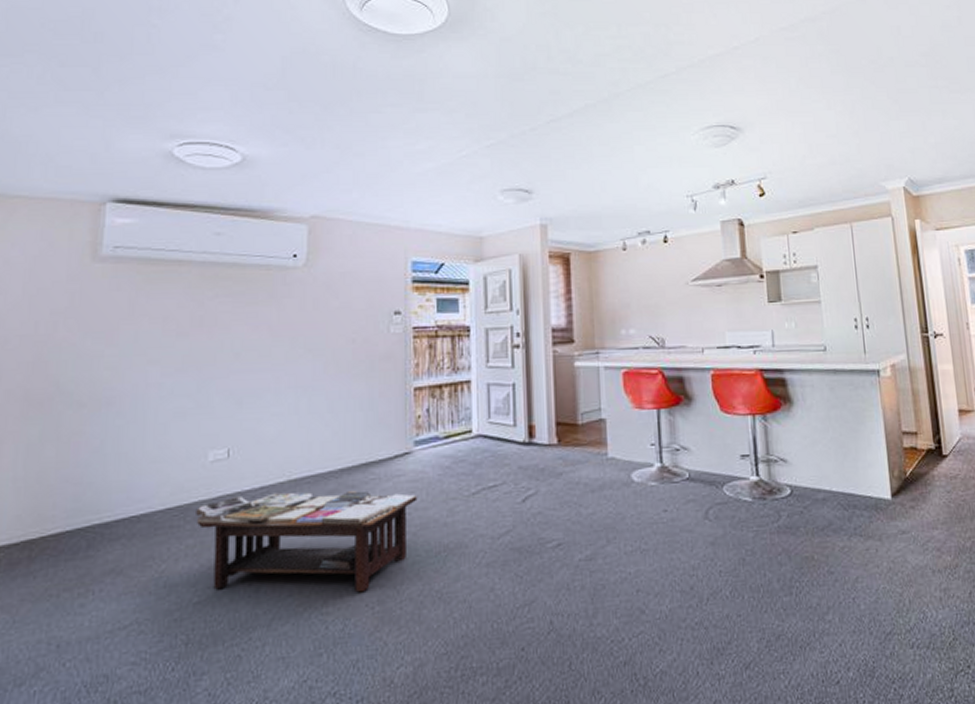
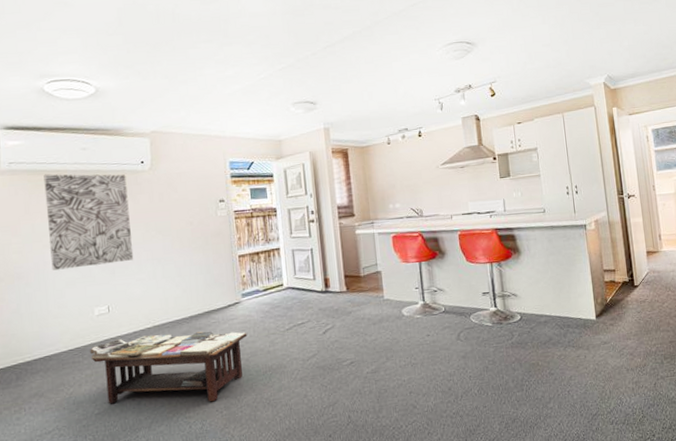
wall art: none [156,264,271,396] -> present [44,174,134,271]

